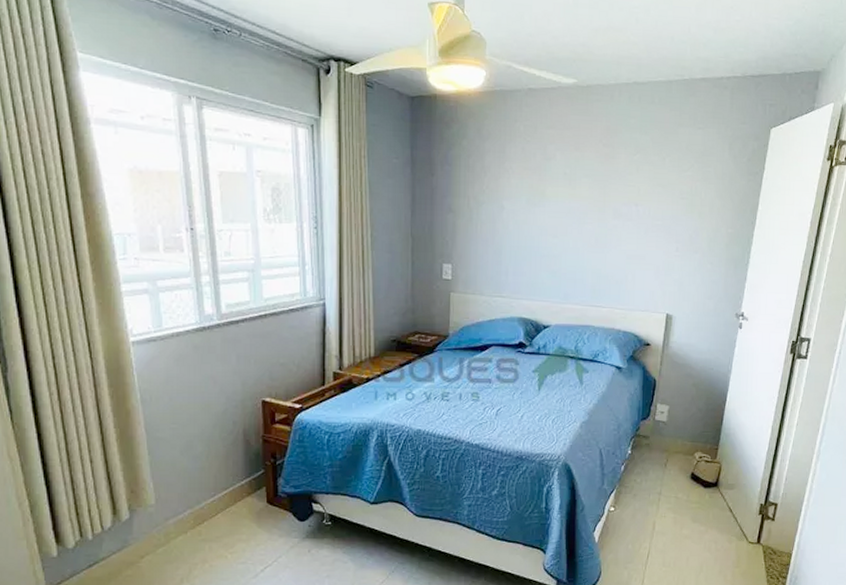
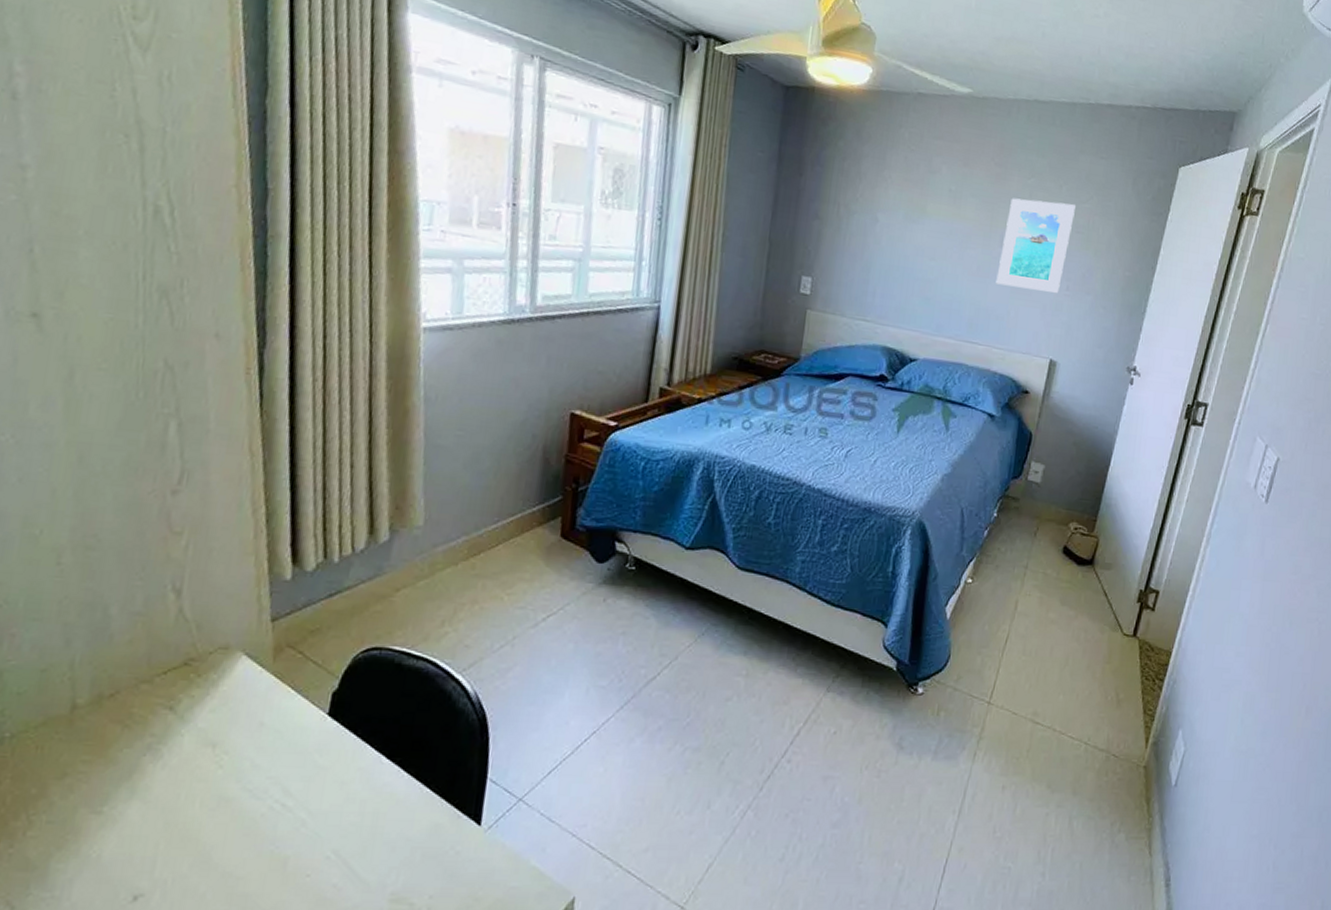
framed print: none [613,173,678,255] -> present [996,198,1075,293]

